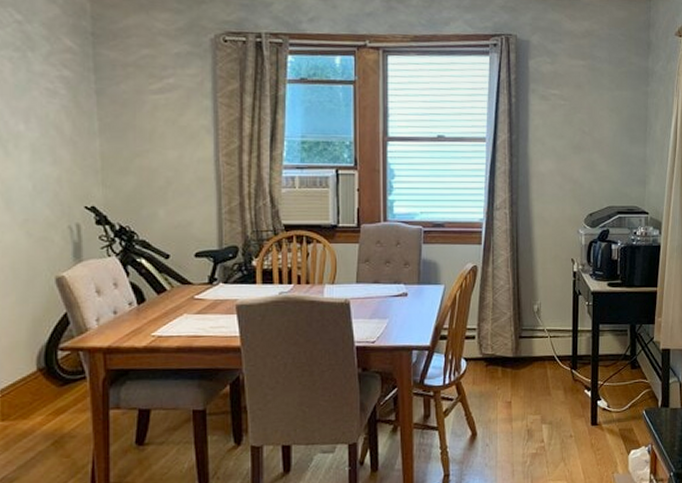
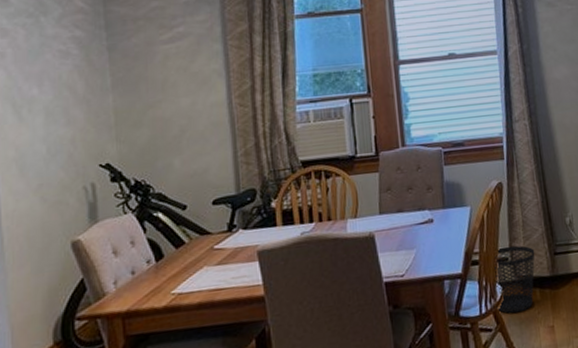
wastebasket: none [459,325,501,387] -> present [495,245,535,313]

